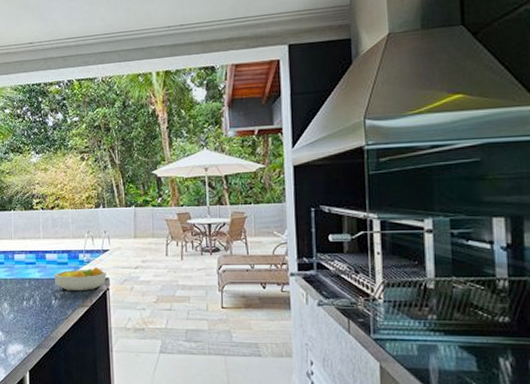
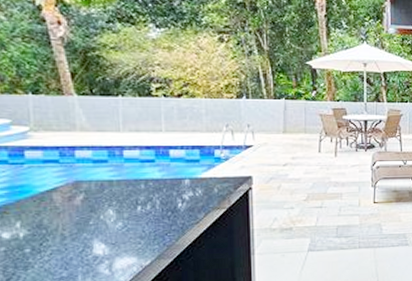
fruit bowl: present [54,266,107,292] -> none [180,164,249,192]

